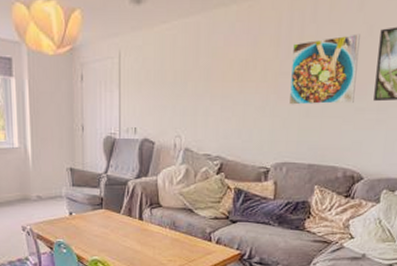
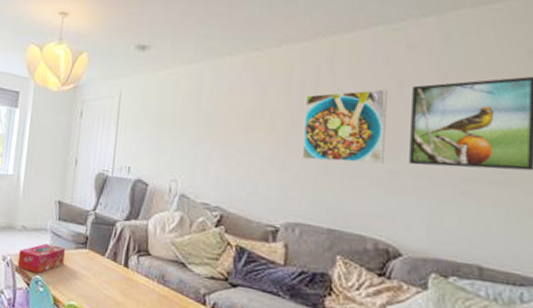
tissue box: none [37,209,82,237] -> present [17,243,65,273]

